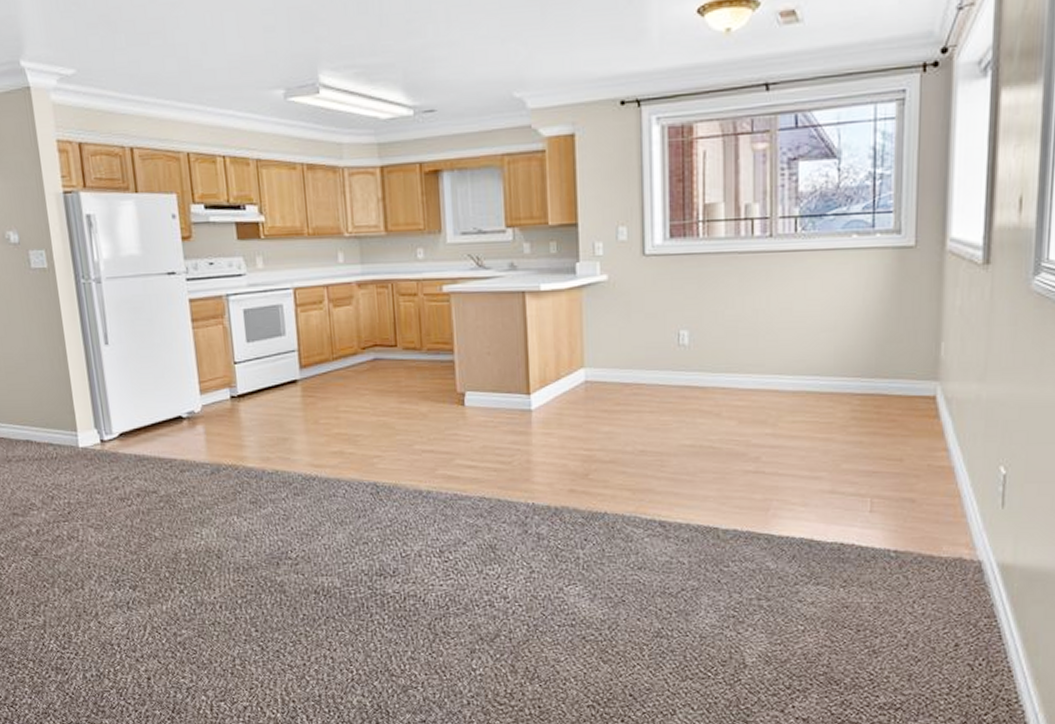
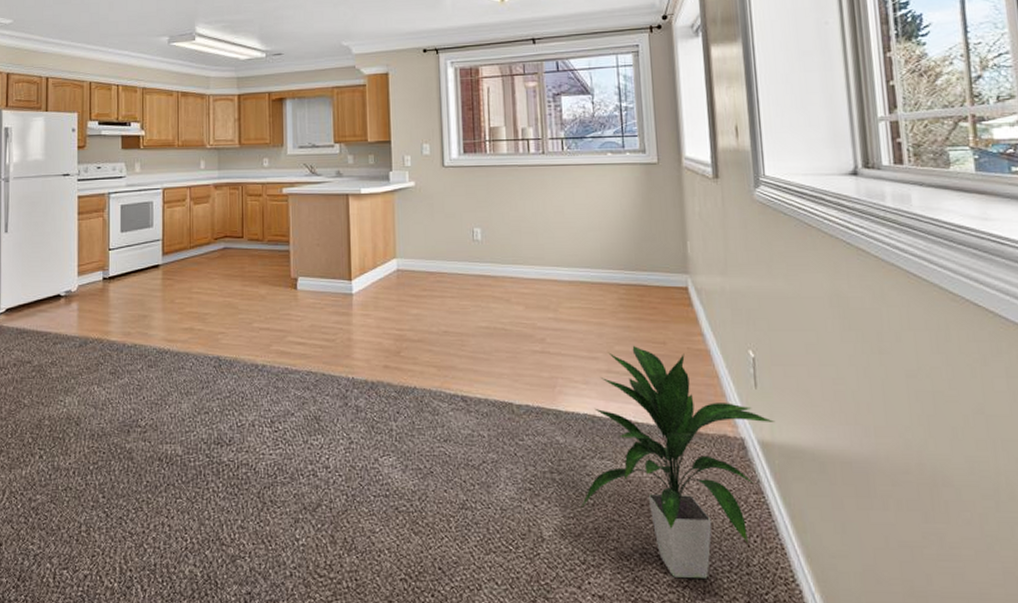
indoor plant: none [789,462,1021,700] -> present [580,345,776,578]

